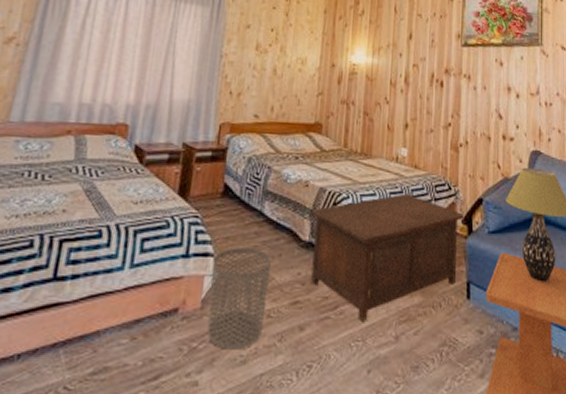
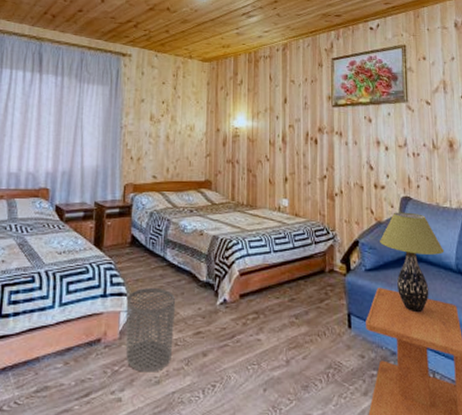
cabinet: present [311,193,464,323] -> none [206,238,343,349]

